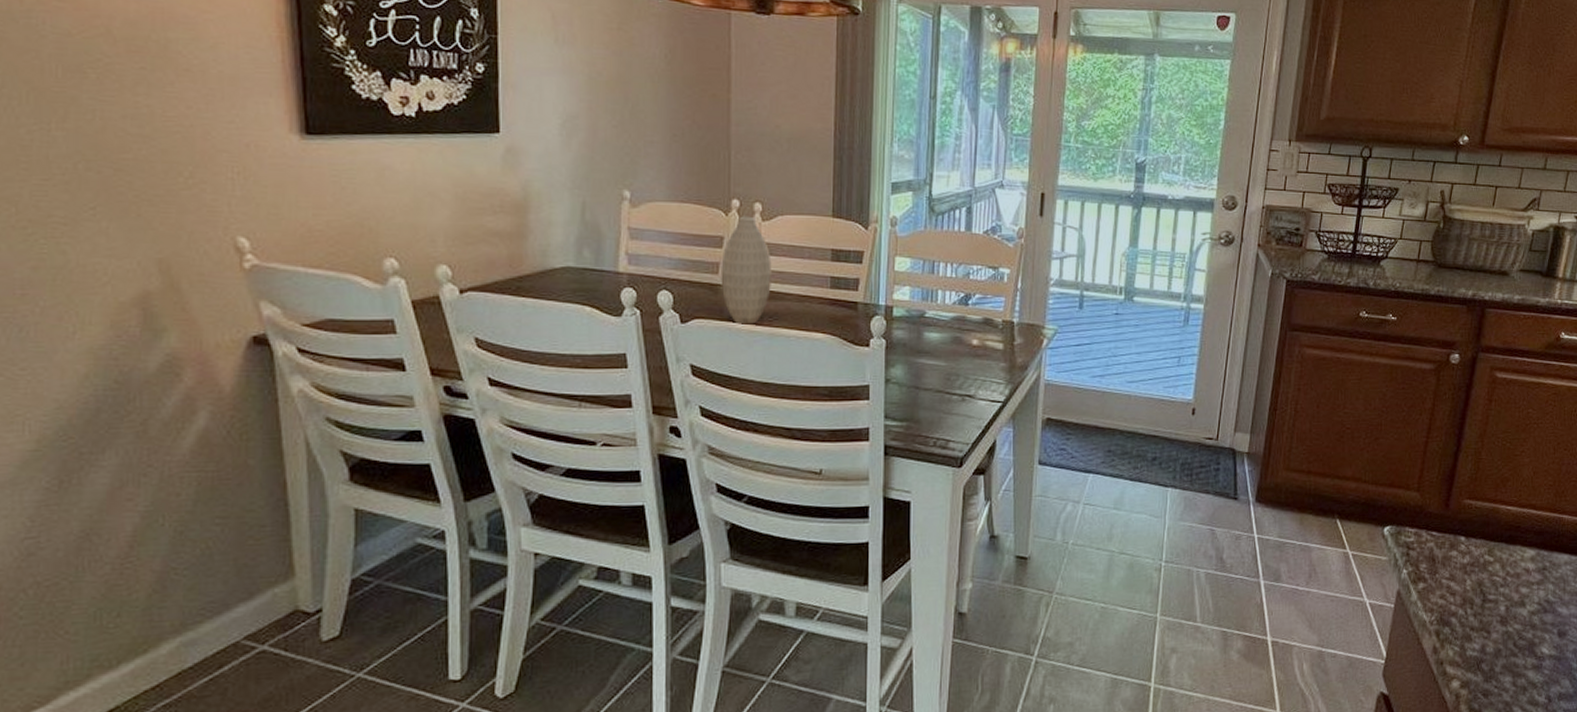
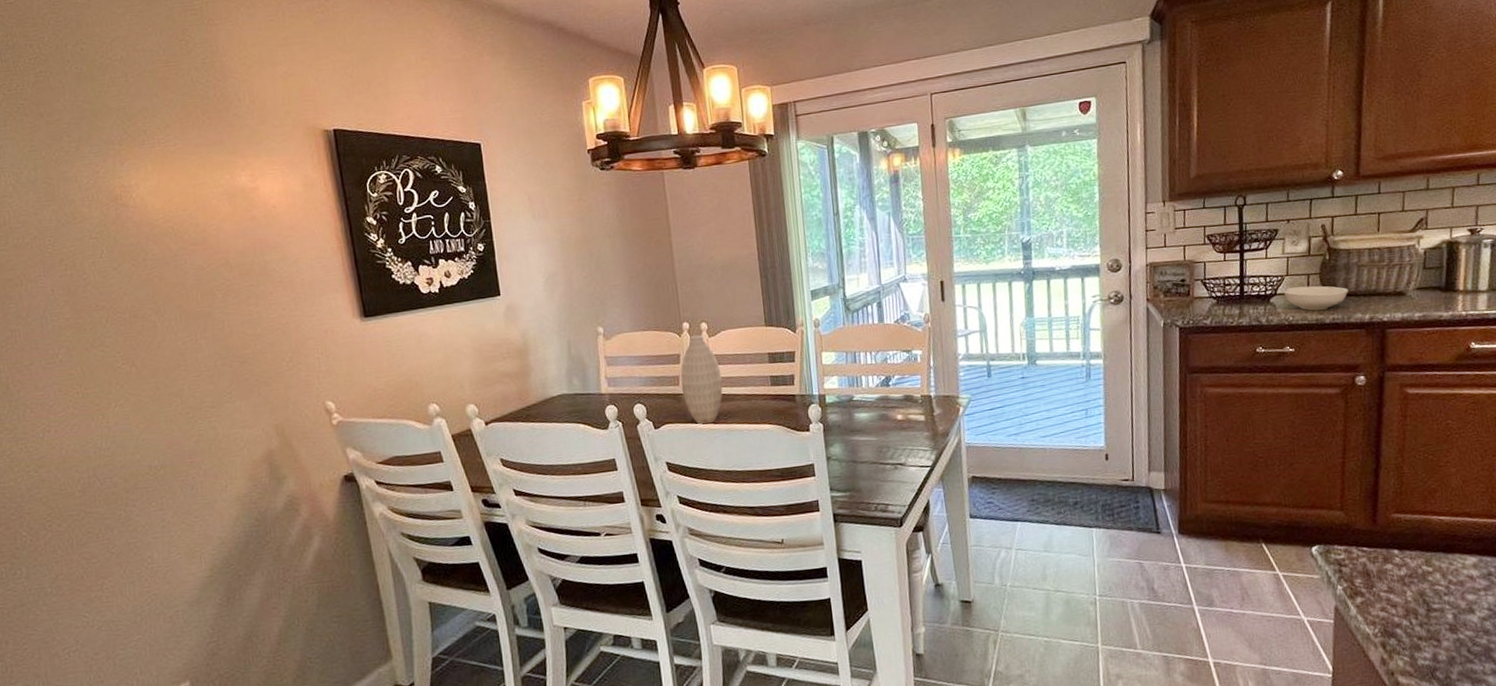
bowl: none [1393,252,1457,280] -> present [1282,285,1349,311]

